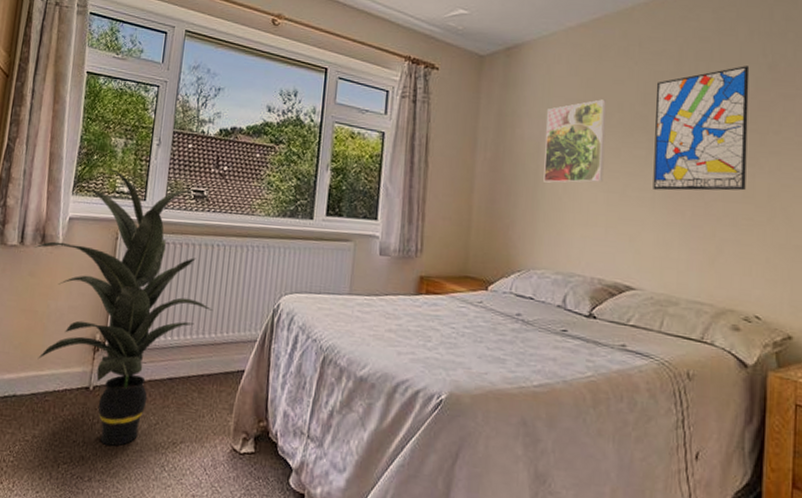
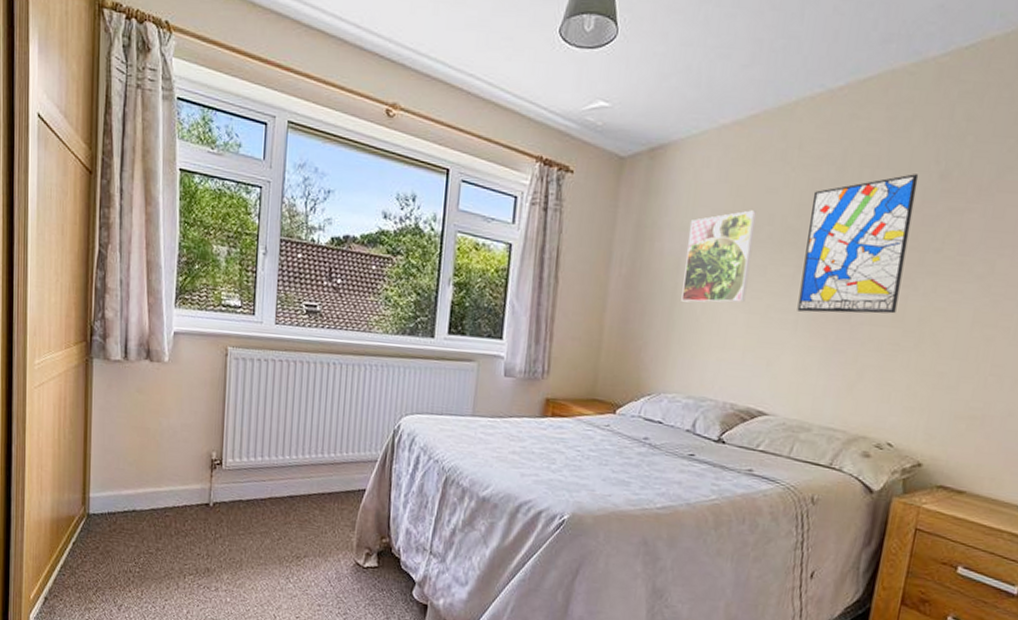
indoor plant: present [34,167,214,446] -> none [140,278,332,559]

